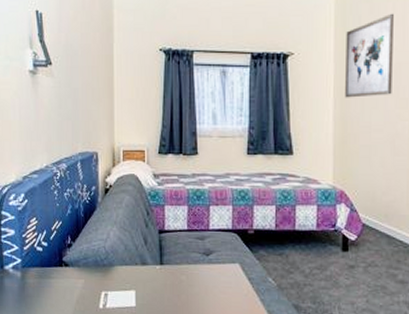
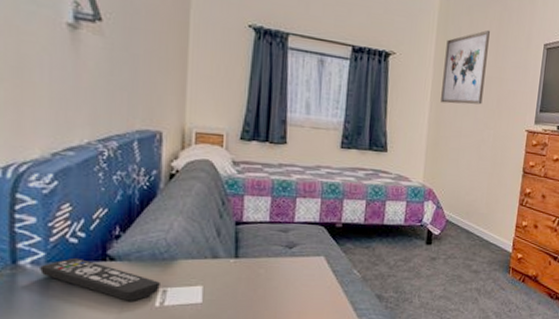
remote control: none [18,264,102,303] -> present [40,259,160,301]

